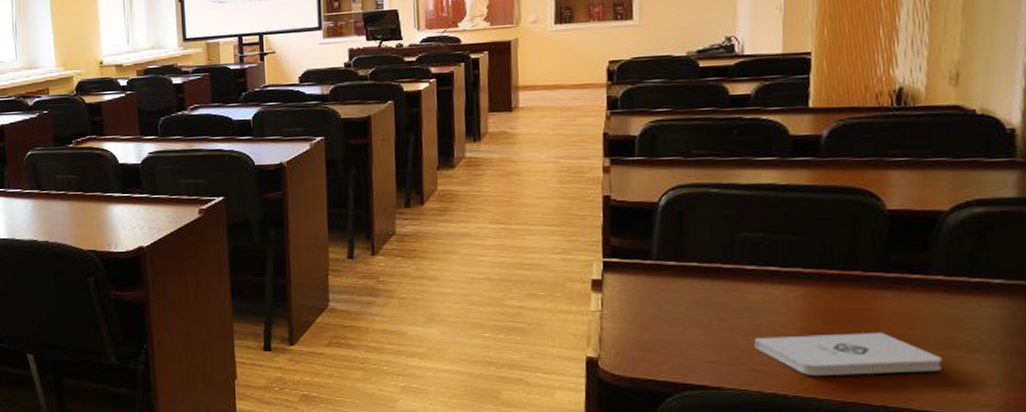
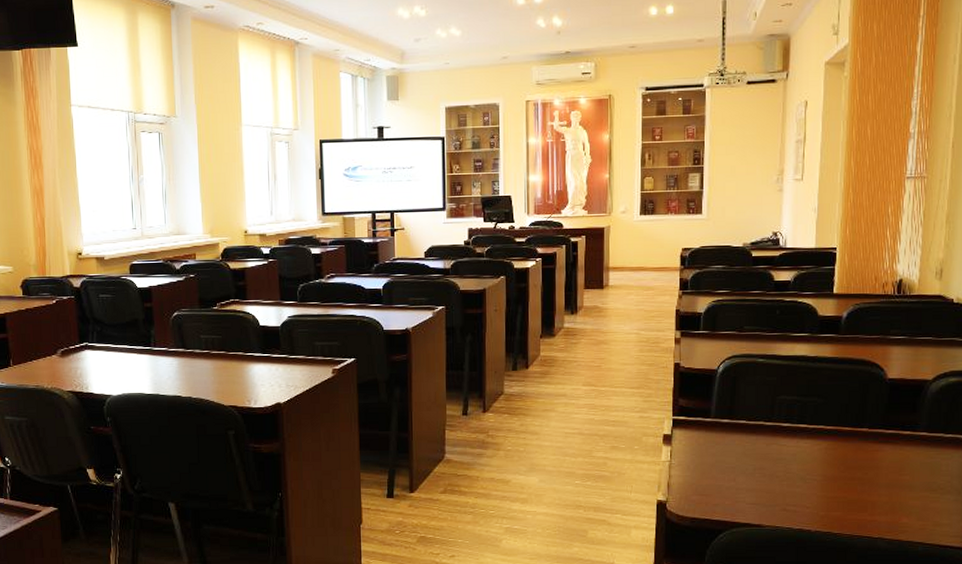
notepad: present [755,333,942,377] -> none [787,479,923,515]

